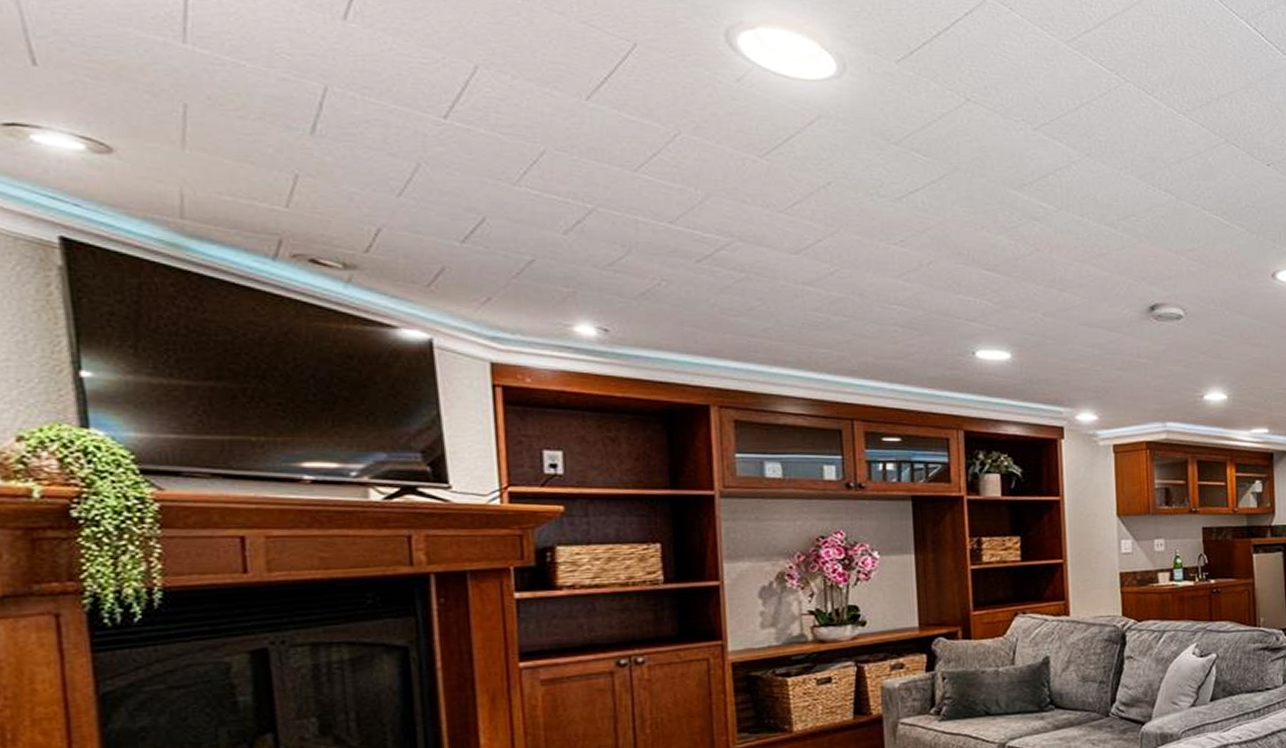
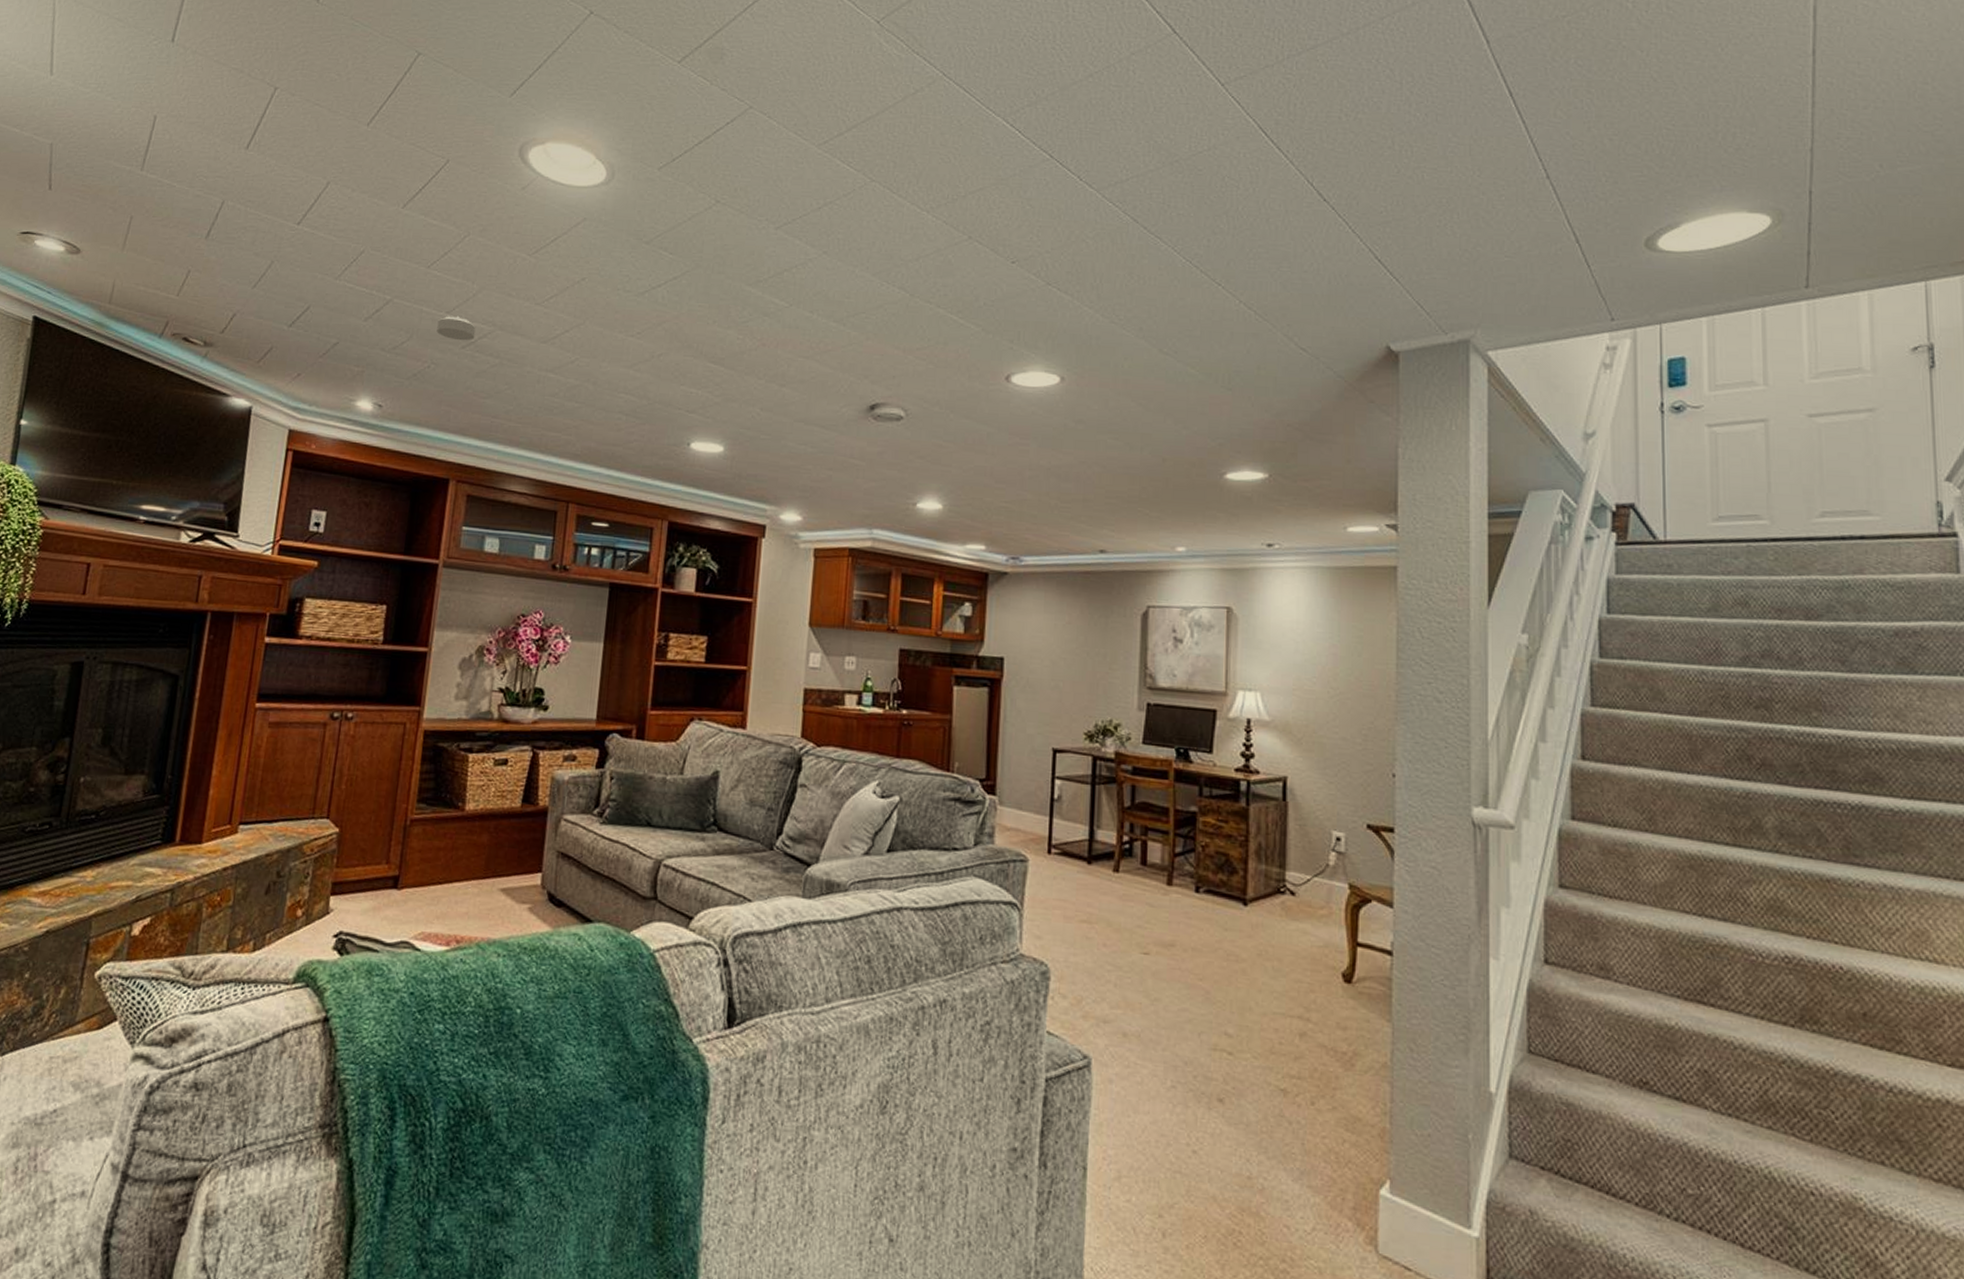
smoke detector: none [660,225,711,254] -> present [436,315,476,341]

